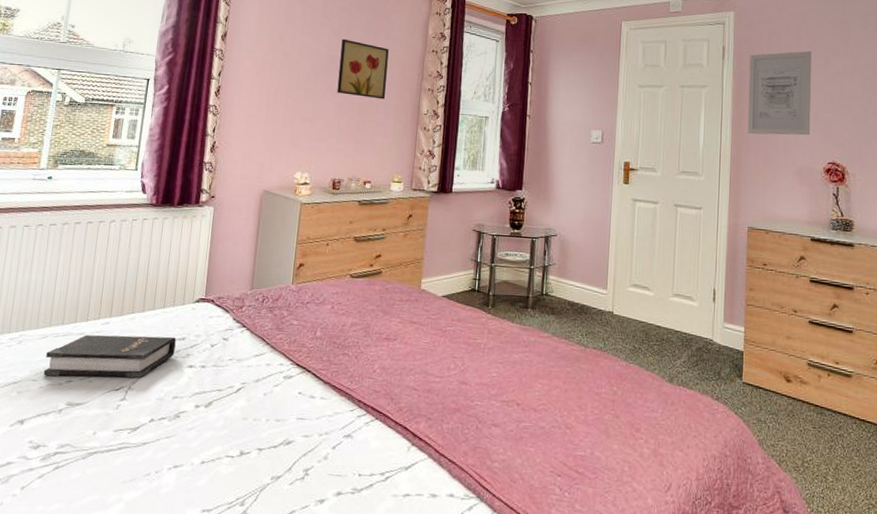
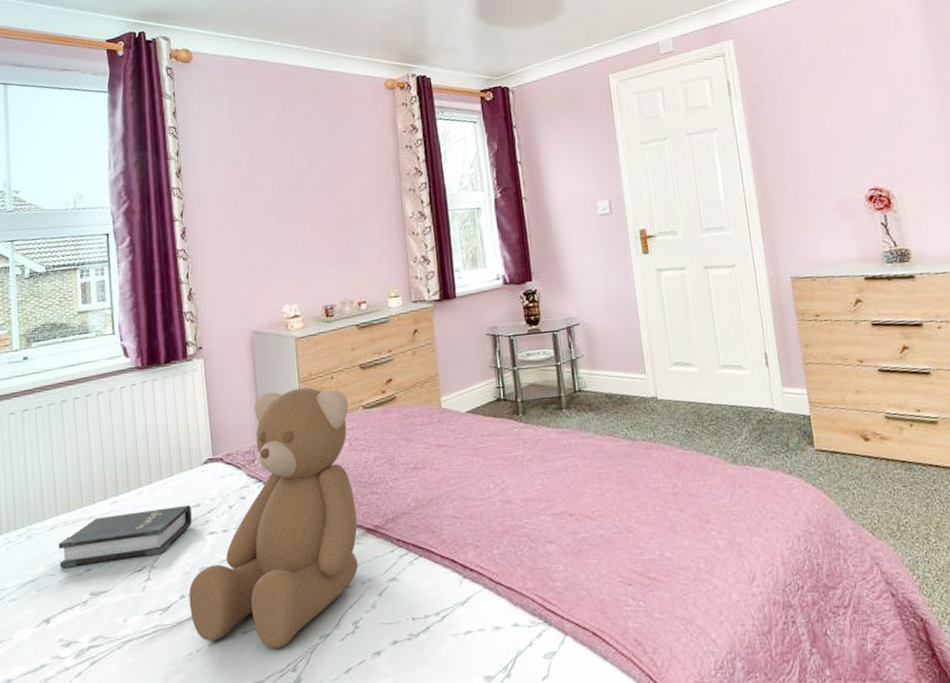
teddy bear: none [156,247,338,482] -> present [189,387,358,649]
wall art: present [337,38,389,100] -> none [305,151,365,212]
wall art: present [747,50,811,136] -> none [759,67,844,174]

